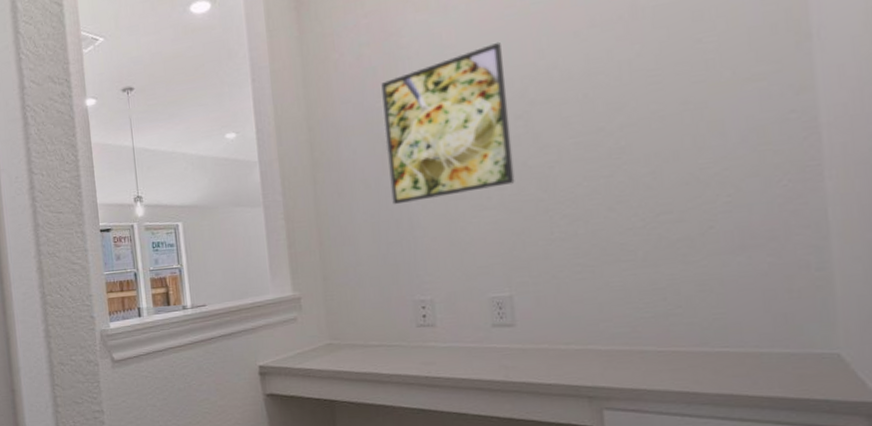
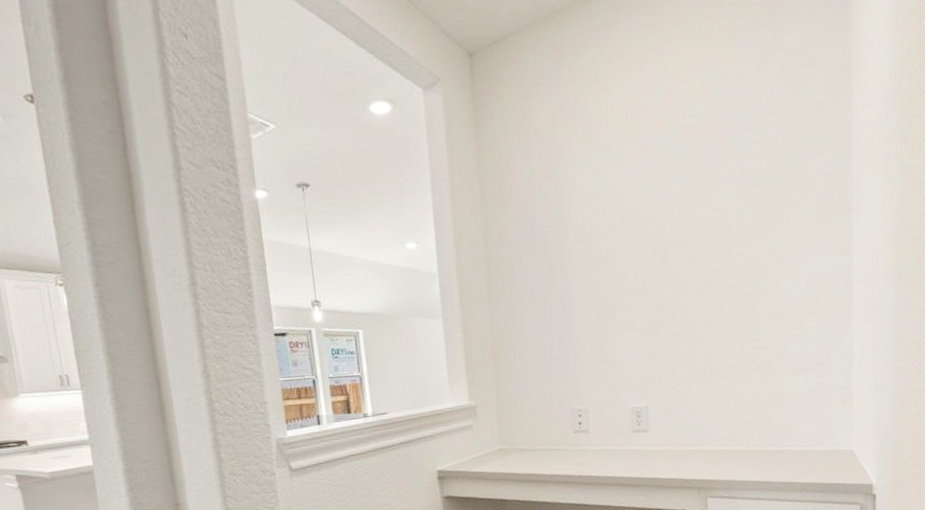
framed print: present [381,41,515,205] -> none [549,183,653,324]

